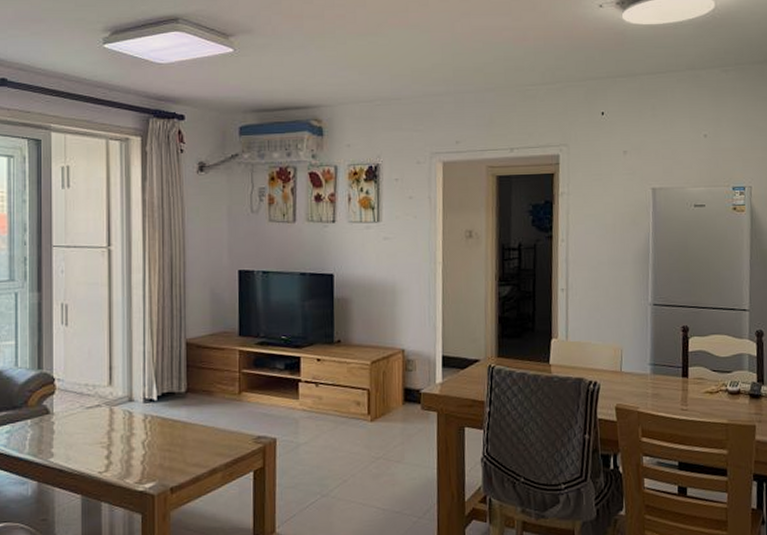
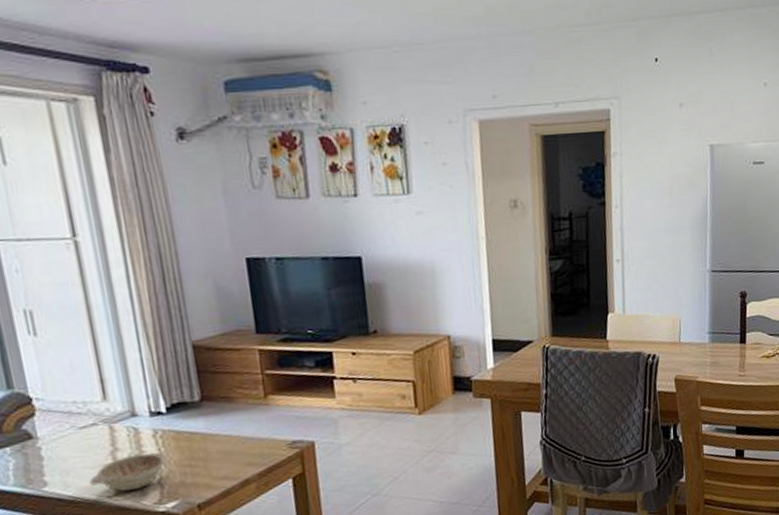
decorative bowl: none [87,435,152,470] -> present [90,452,167,492]

